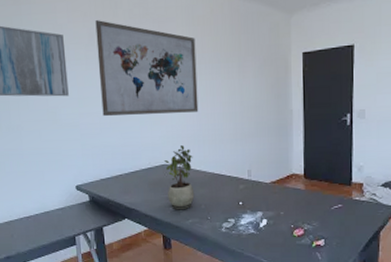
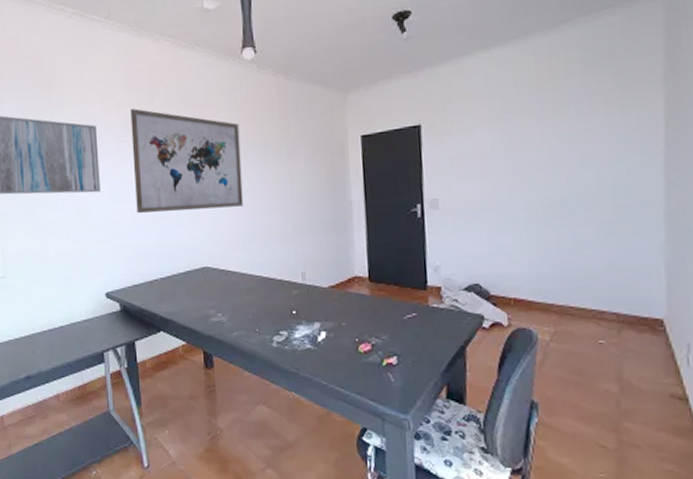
potted plant: present [164,145,195,210] -> none [204,245,240,321]

